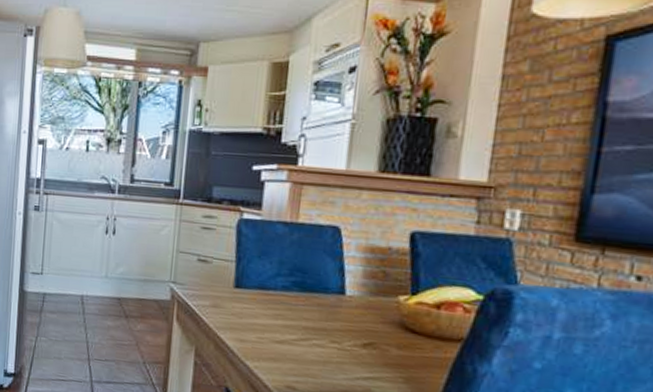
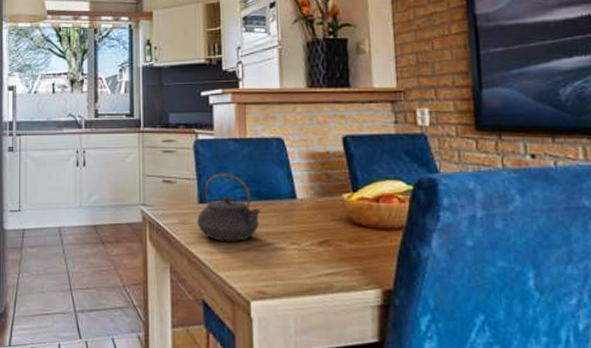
teapot: none [230,258,303,333] -> present [197,173,261,242]

